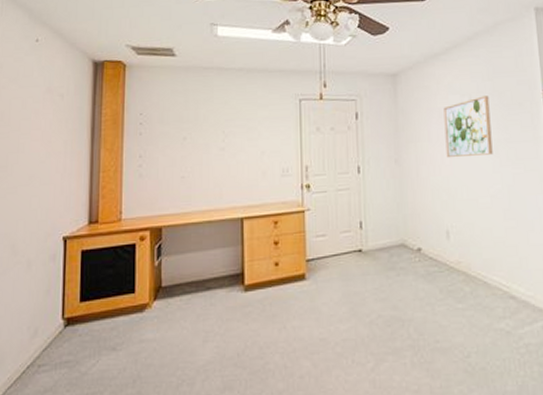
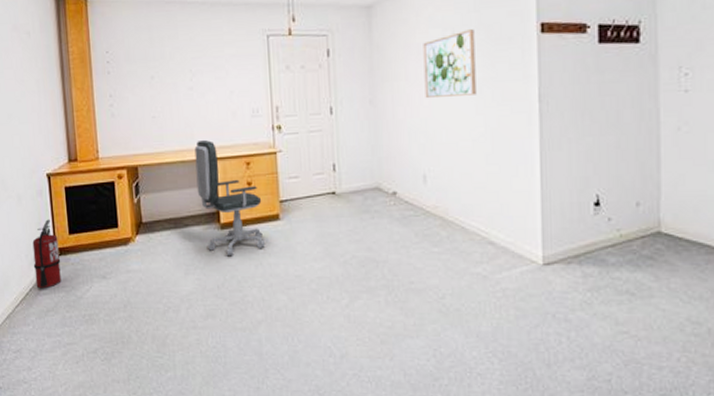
fire extinguisher: none [35,286,67,366] -> present [32,219,61,289]
office chair: none [222,200,291,321] -> present [194,140,266,257]

